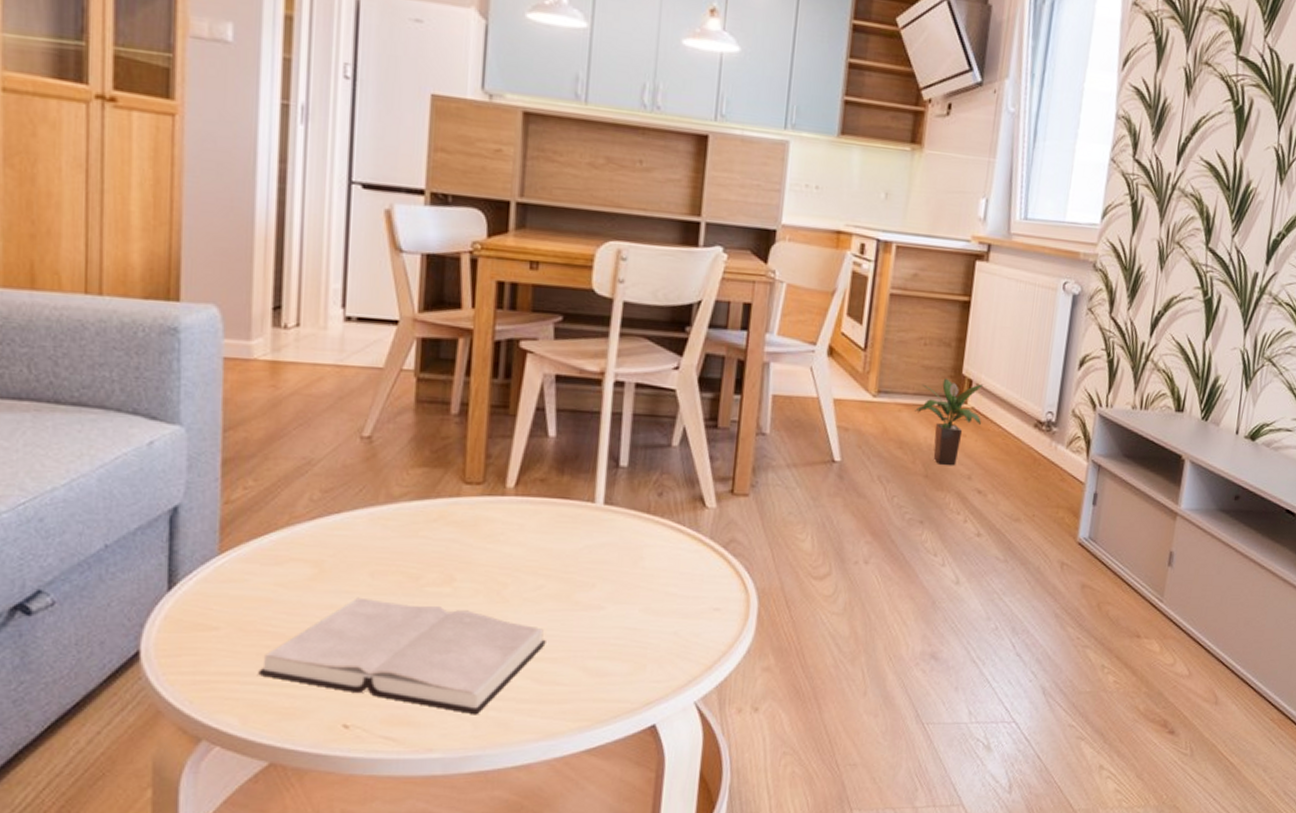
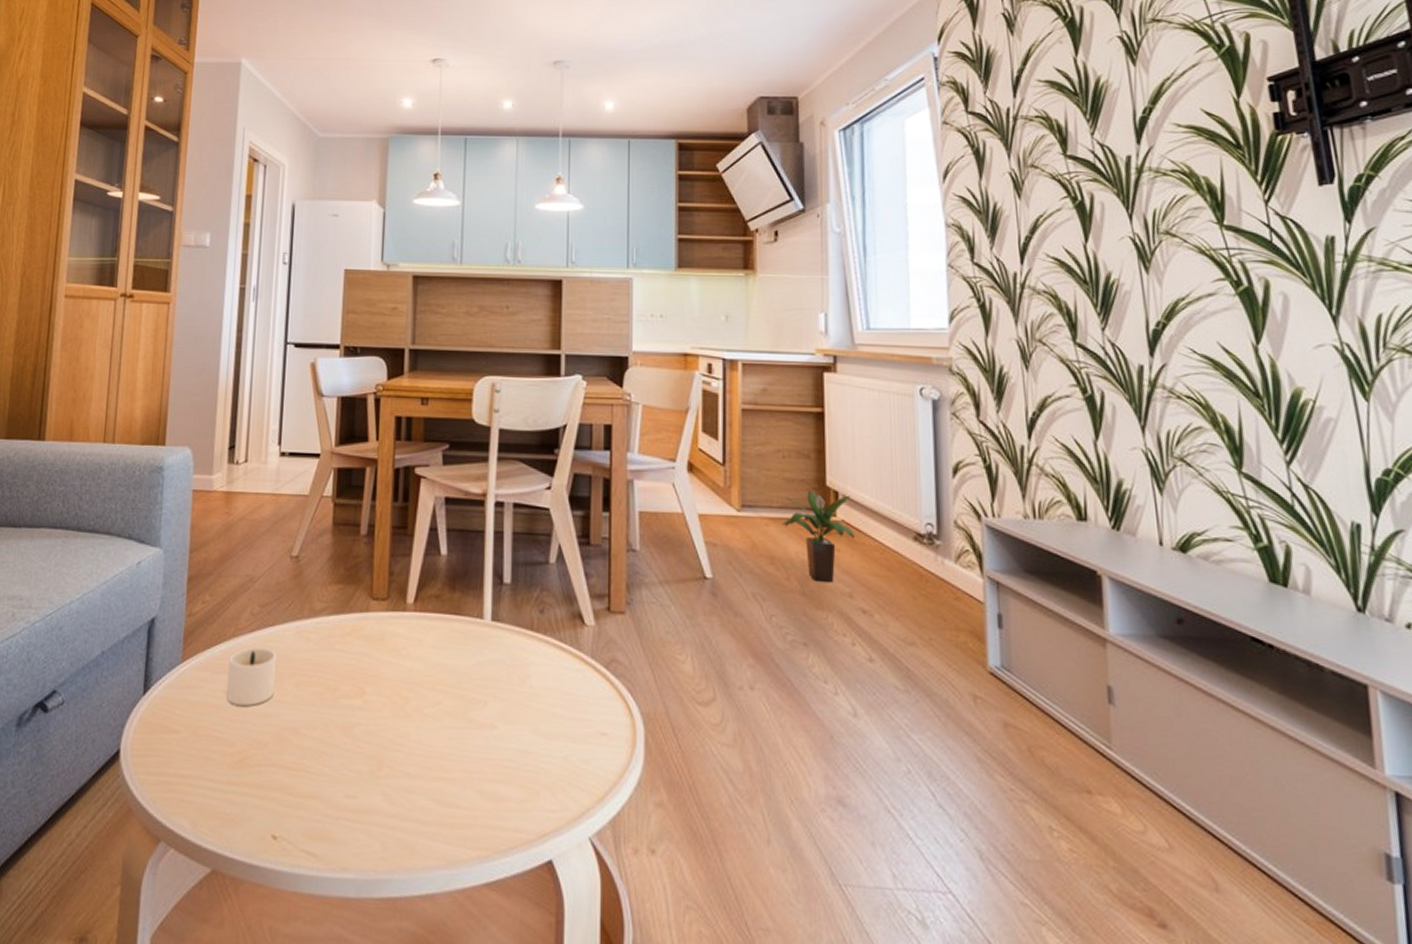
hardback book: present [258,597,546,715] -> none [207,707,445,835]
candle: none [279,535,346,599] -> present [226,647,278,707]

